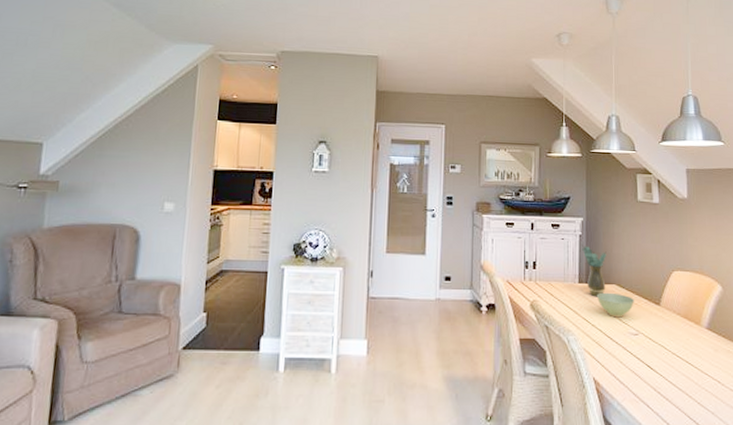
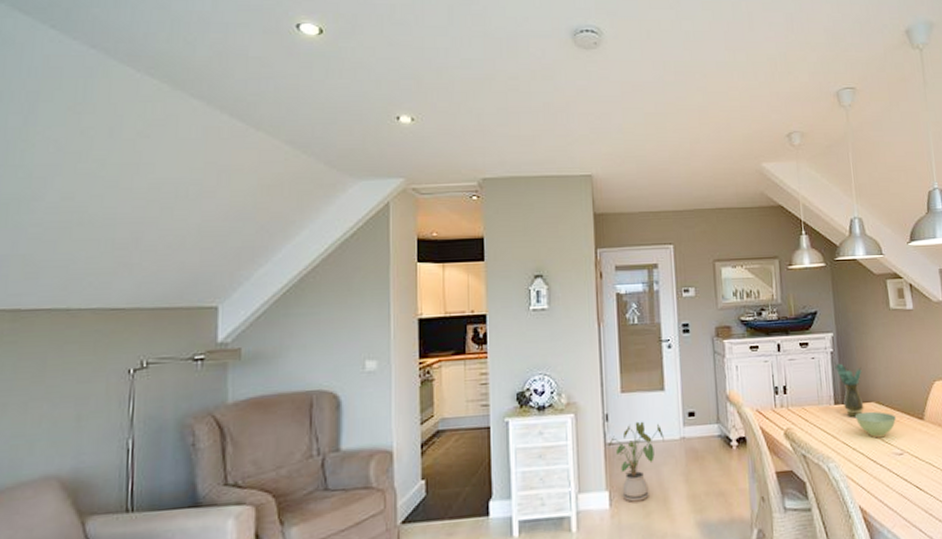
house plant: none [370,280,421,352] -> present [607,421,664,502]

